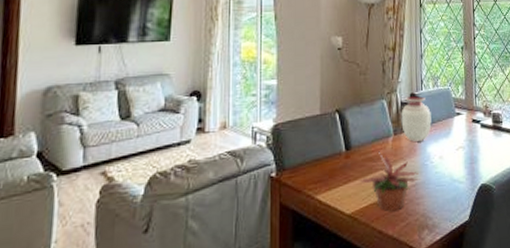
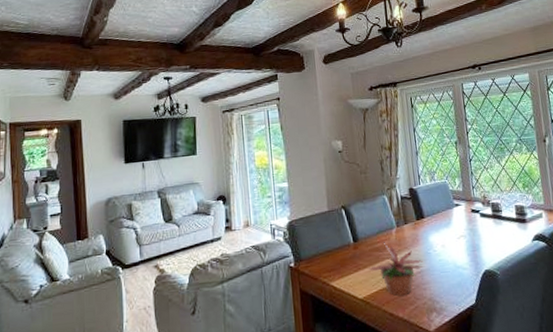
vase: present [401,96,432,142] -> none [401,190,432,232]

